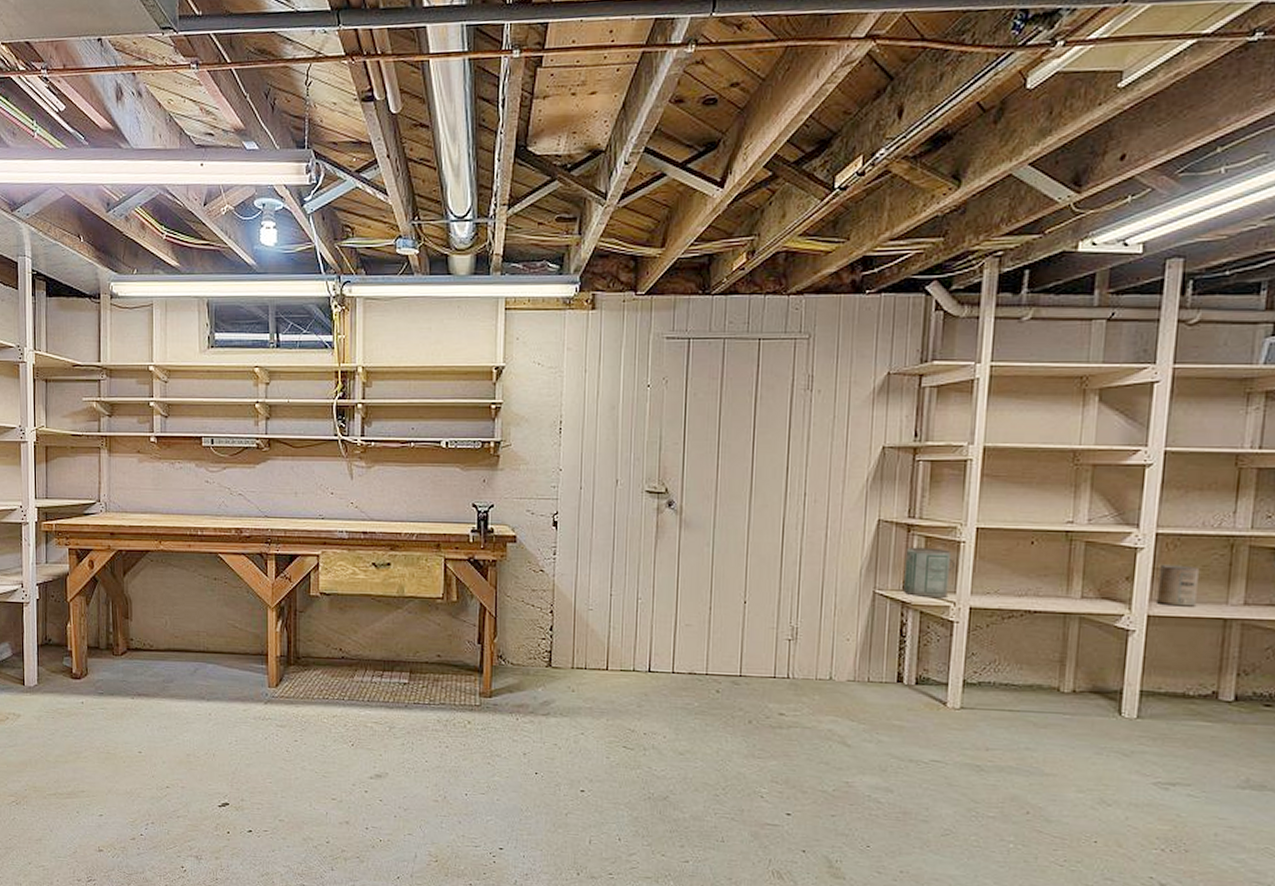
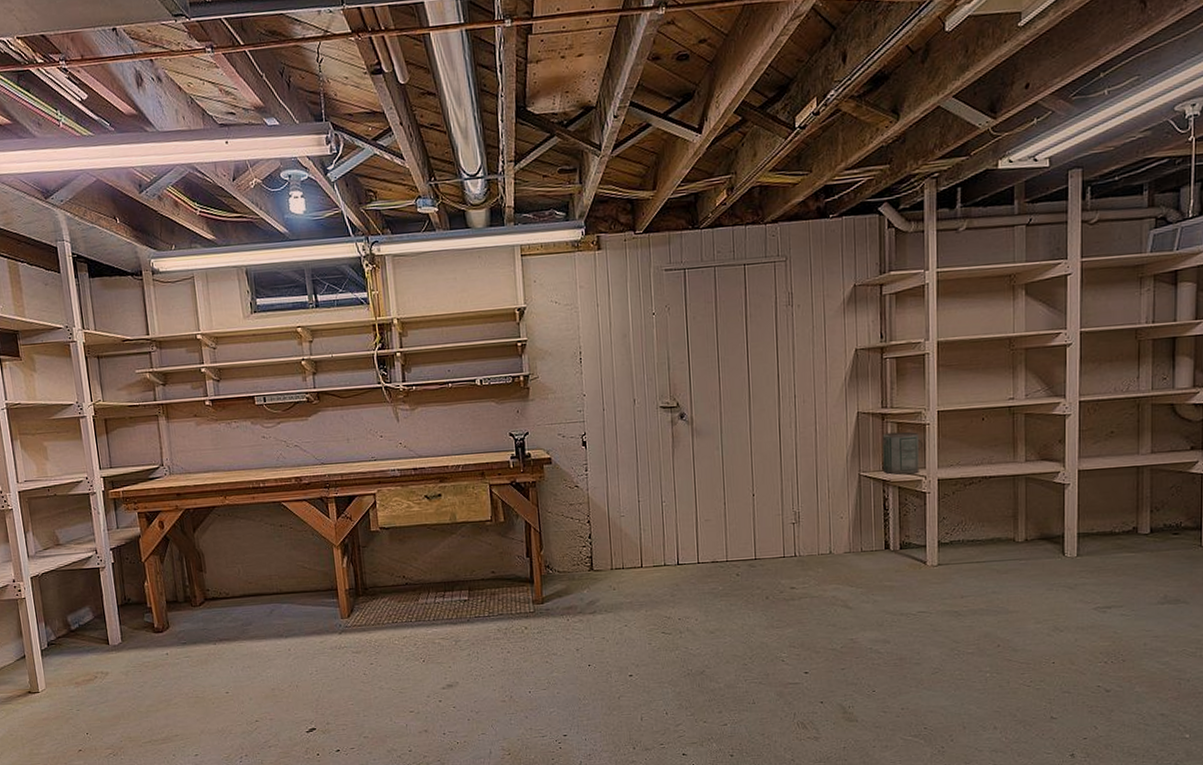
paint can: present [1155,564,1200,608] -> none [1083,425,1116,461]

